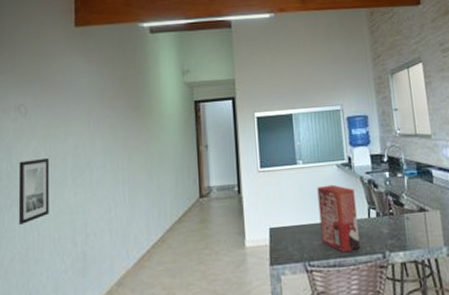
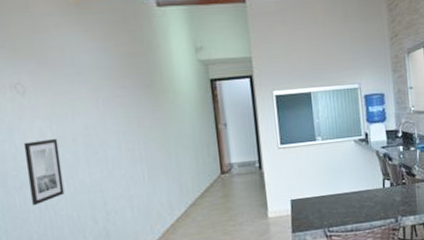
cereal box: present [317,184,360,253] -> none [335,158,375,219]

